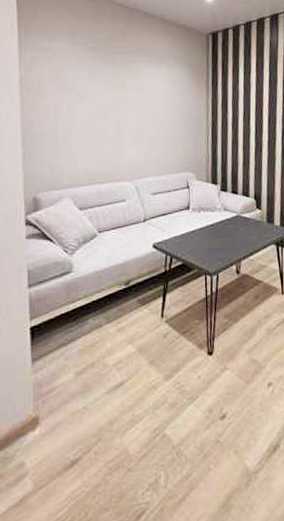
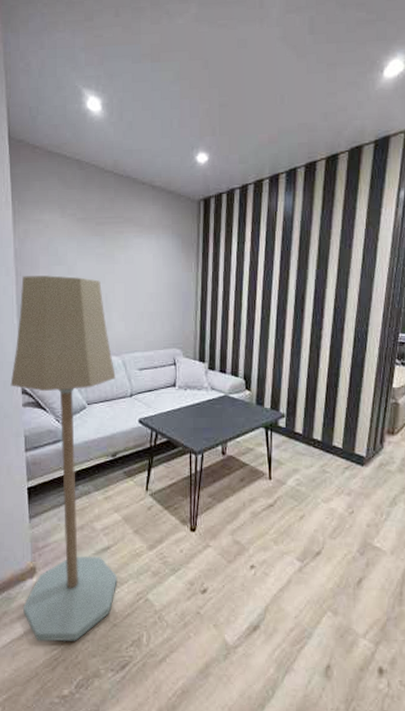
floor lamp: none [12,102,132,504] -> present [10,275,118,642]

